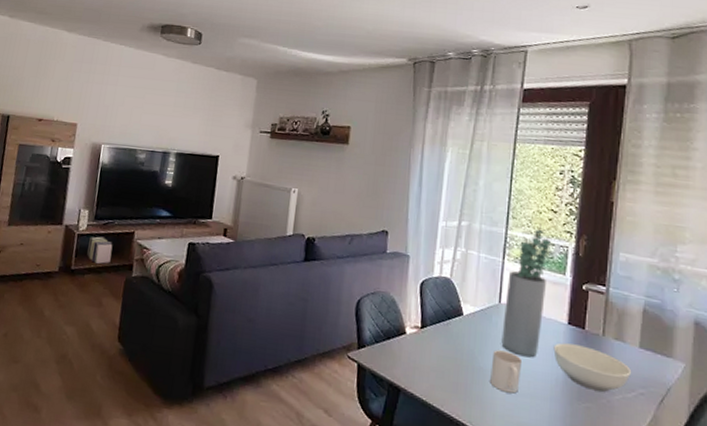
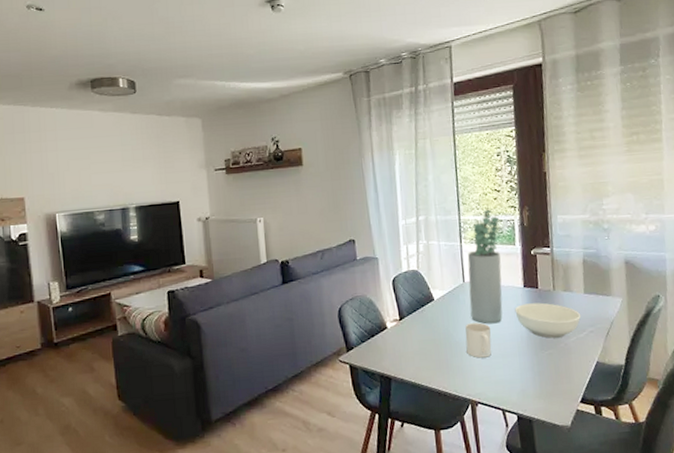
books: present [86,236,113,264] -> none [65,304,93,332]

